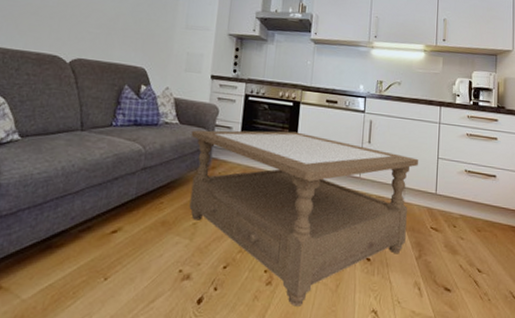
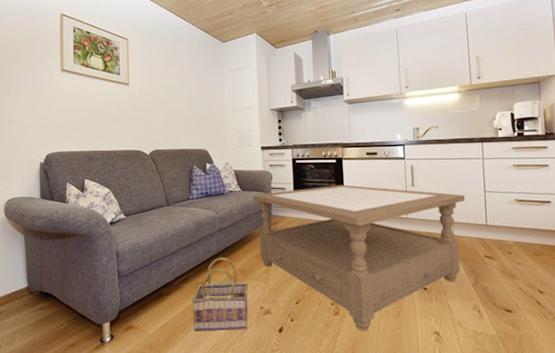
basket: none [87,203,168,299] -> present [192,257,248,332]

